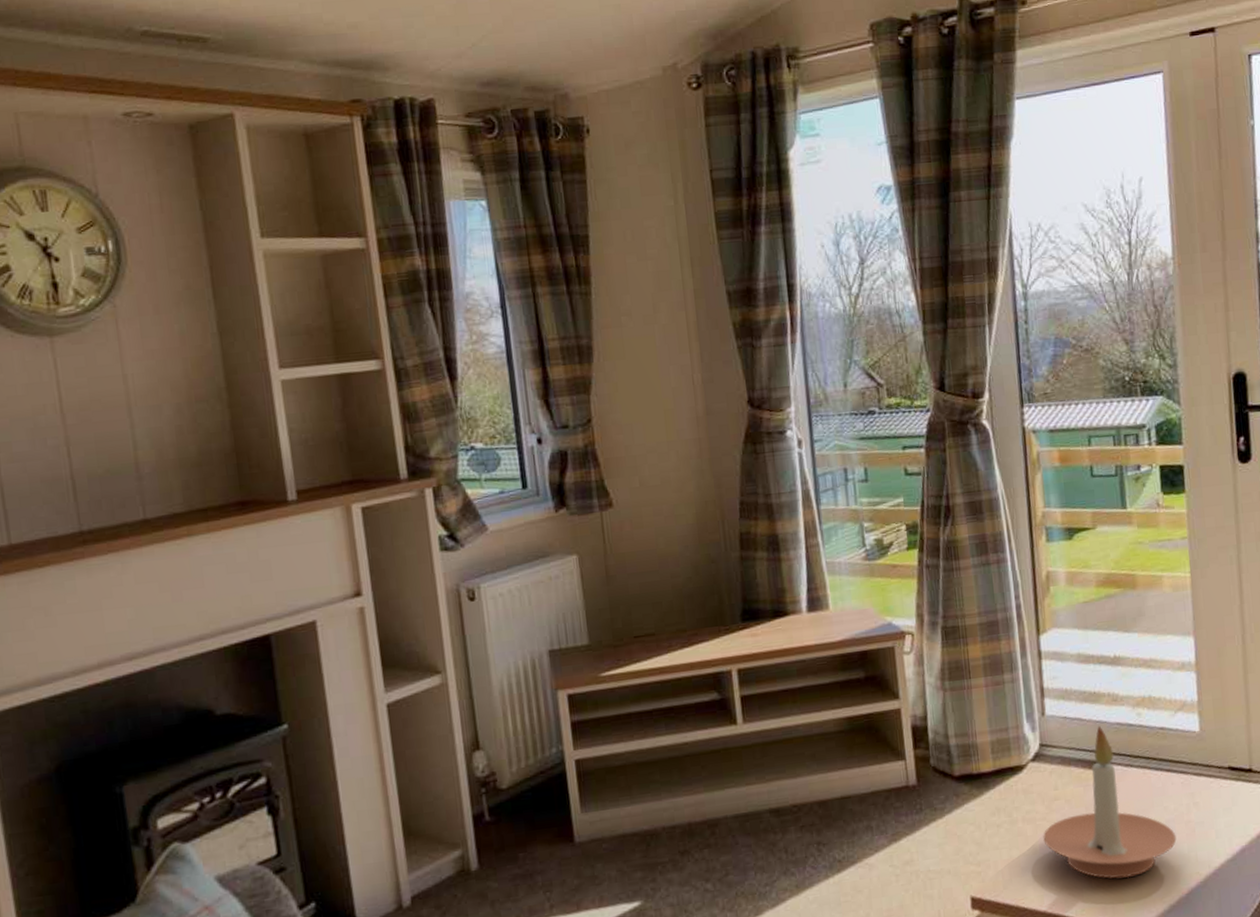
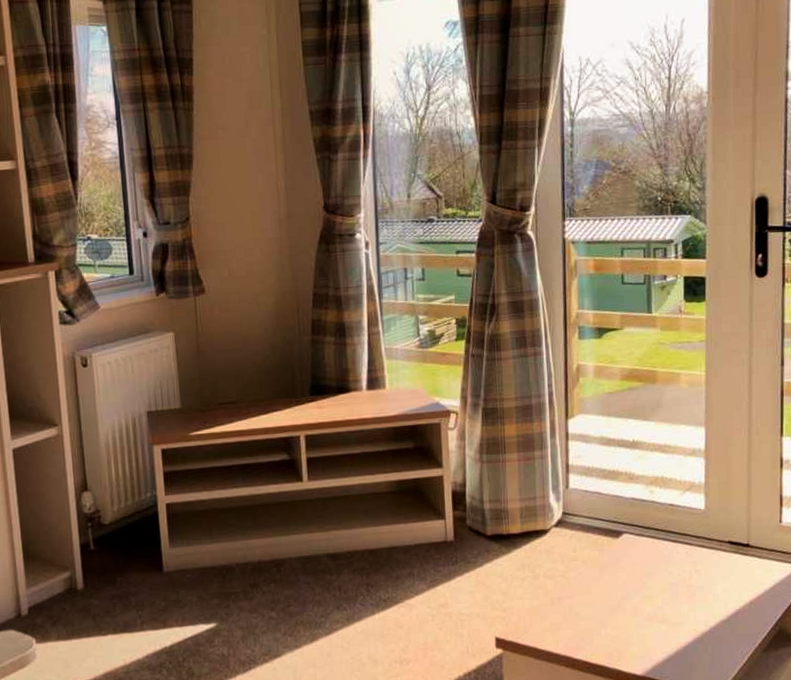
candle holder: present [1043,725,1177,879] -> none [561,499,678,631]

